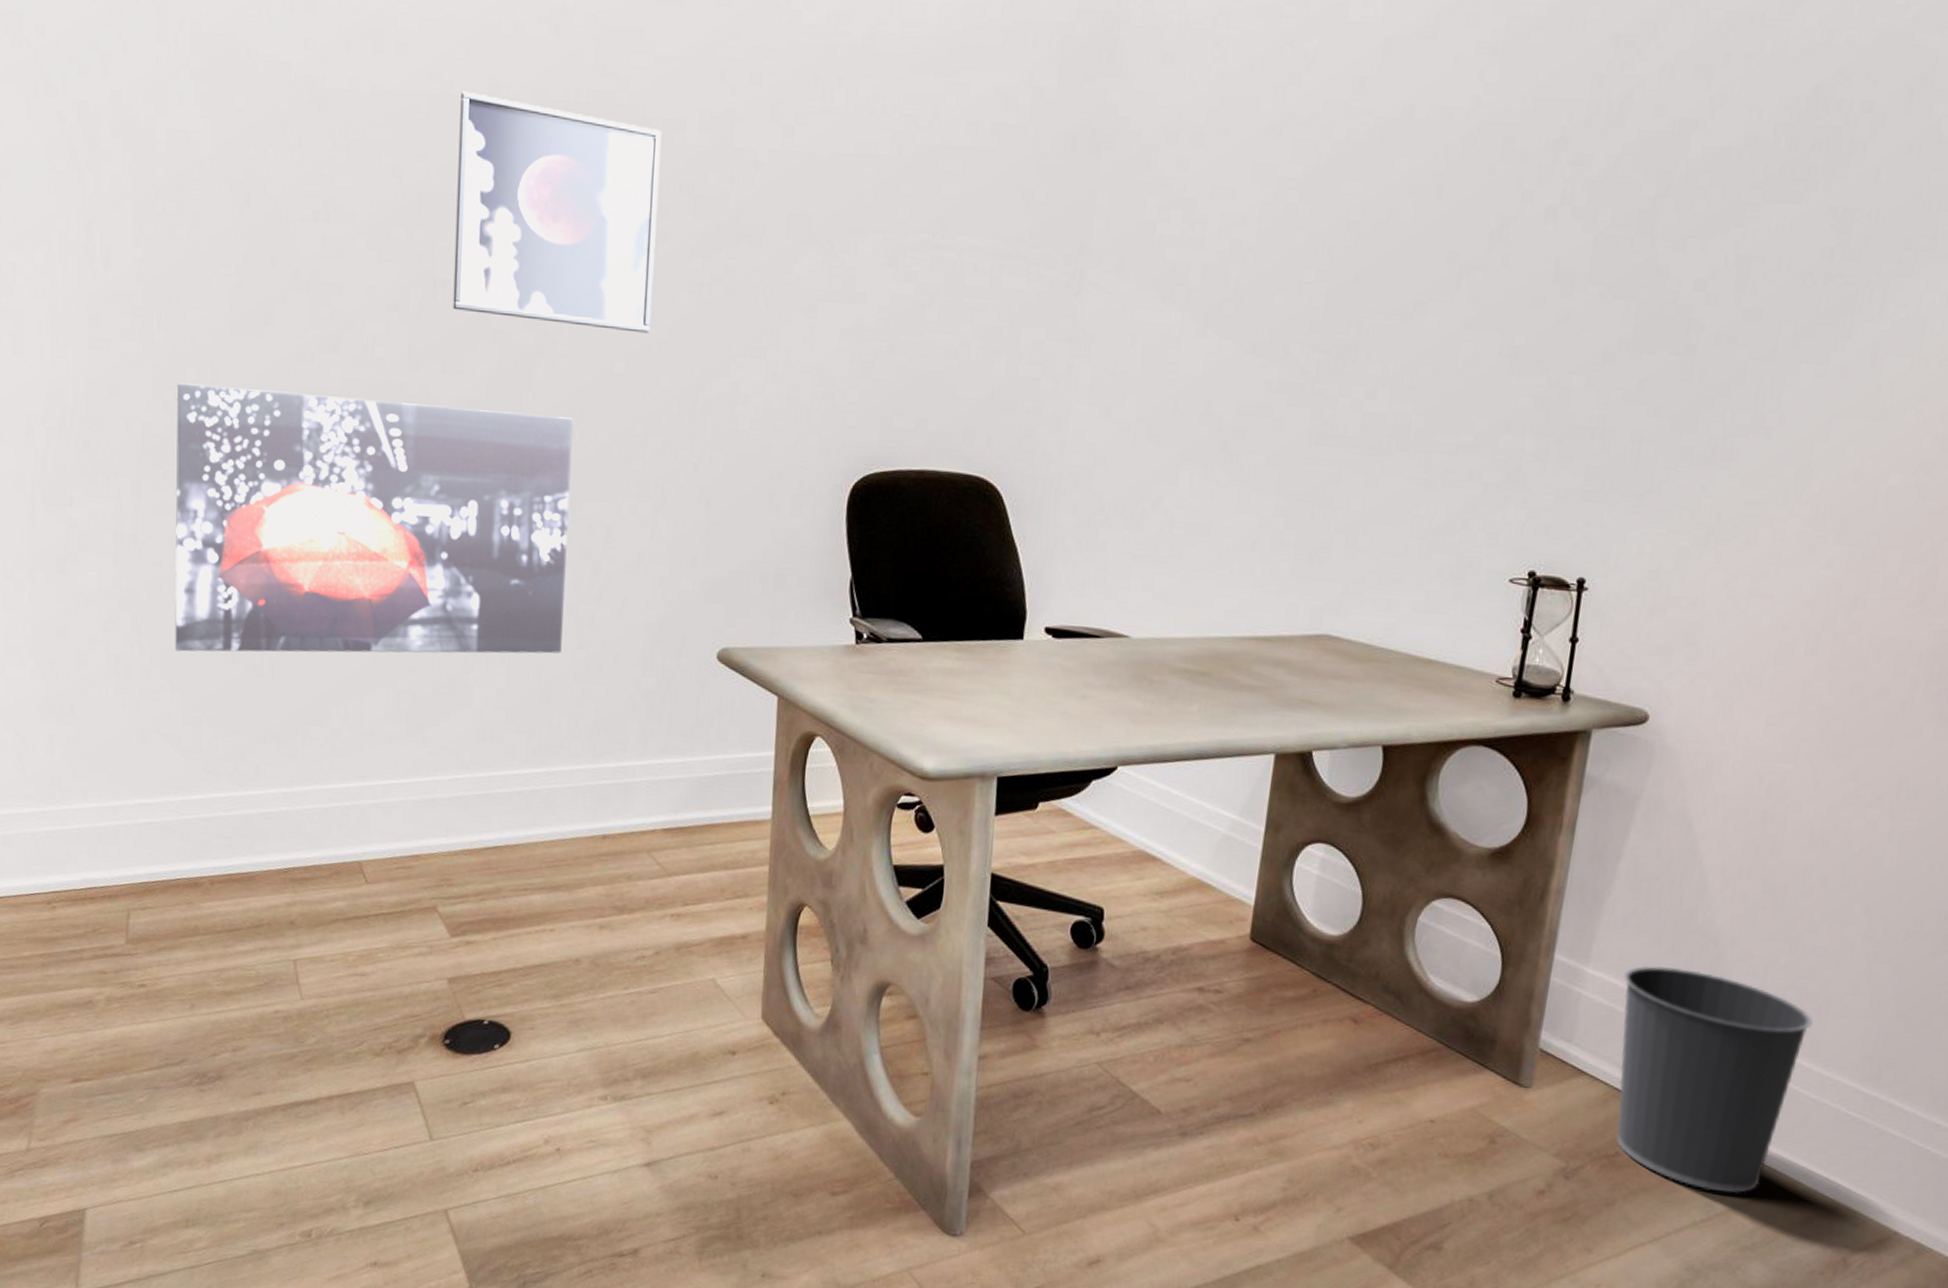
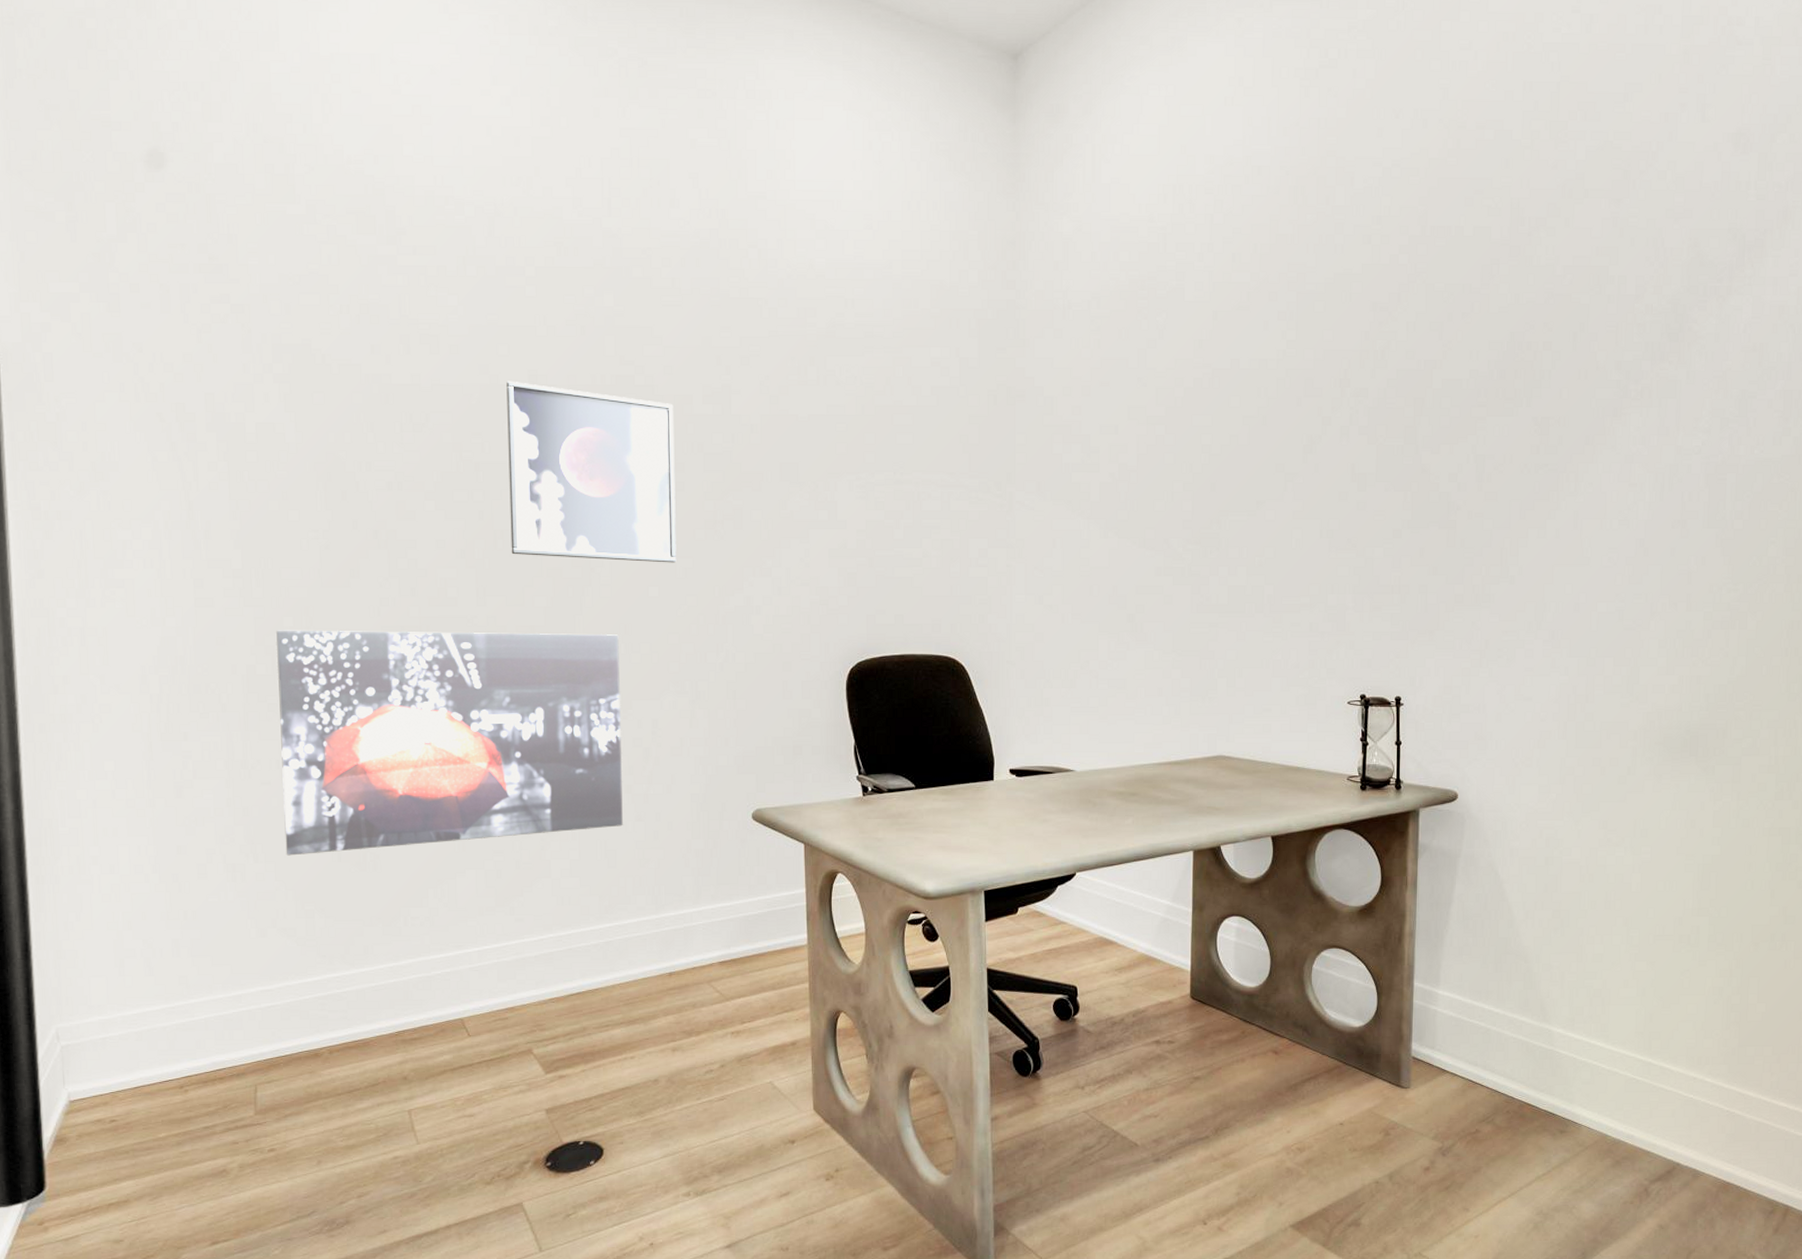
wastebasket: present [1616,965,1813,1194] -> none [1465,981,1600,1151]

